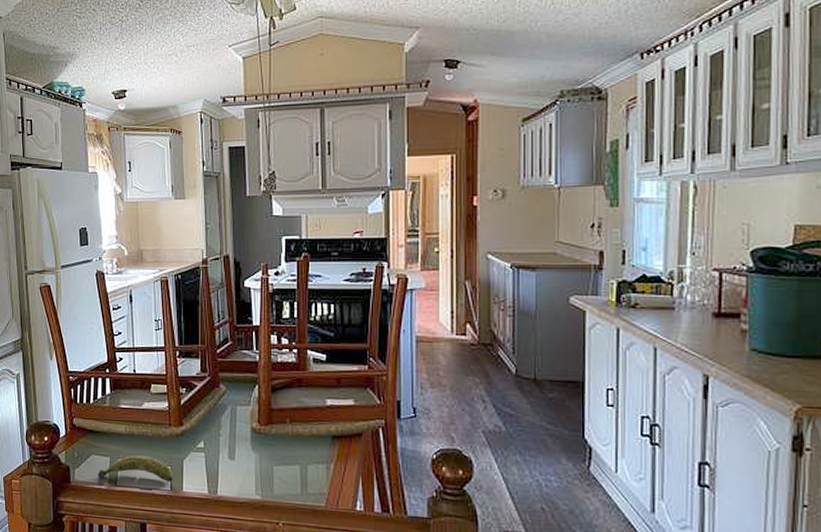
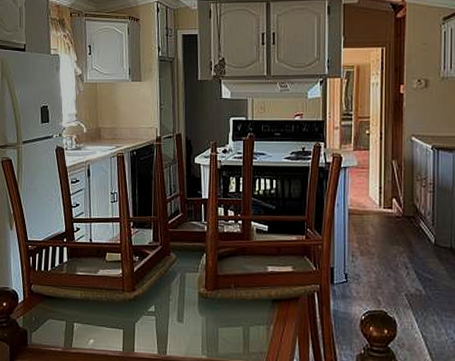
banana: present [98,455,173,483] -> none [54,319,125,345]

